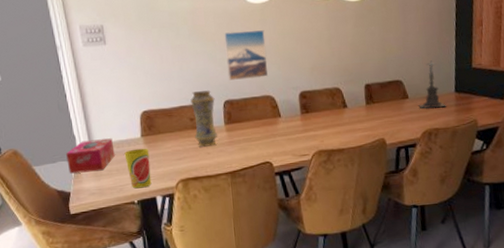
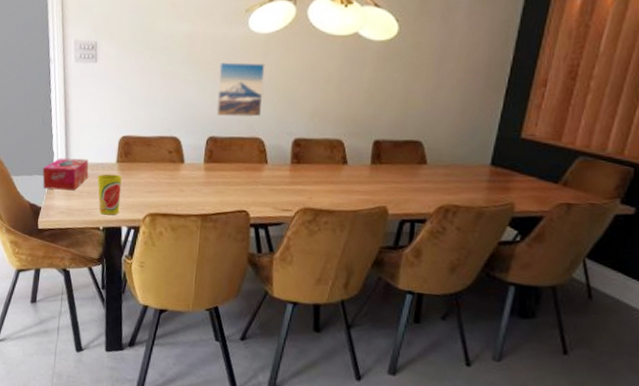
vase: present [190,90,218,147] -> none [170,123,198,184]
candle holder: present [418,60,447,109] -> none [438,122,477,182]

